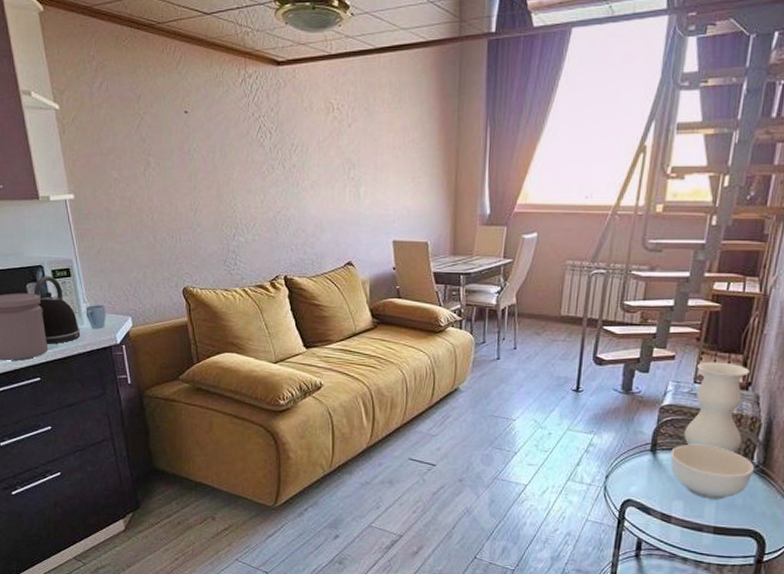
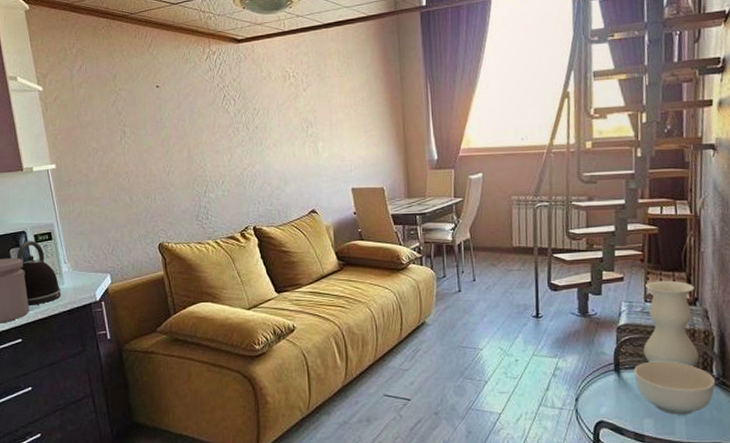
mug: present [85,305,106,329] -> none [66,265,86,288]

